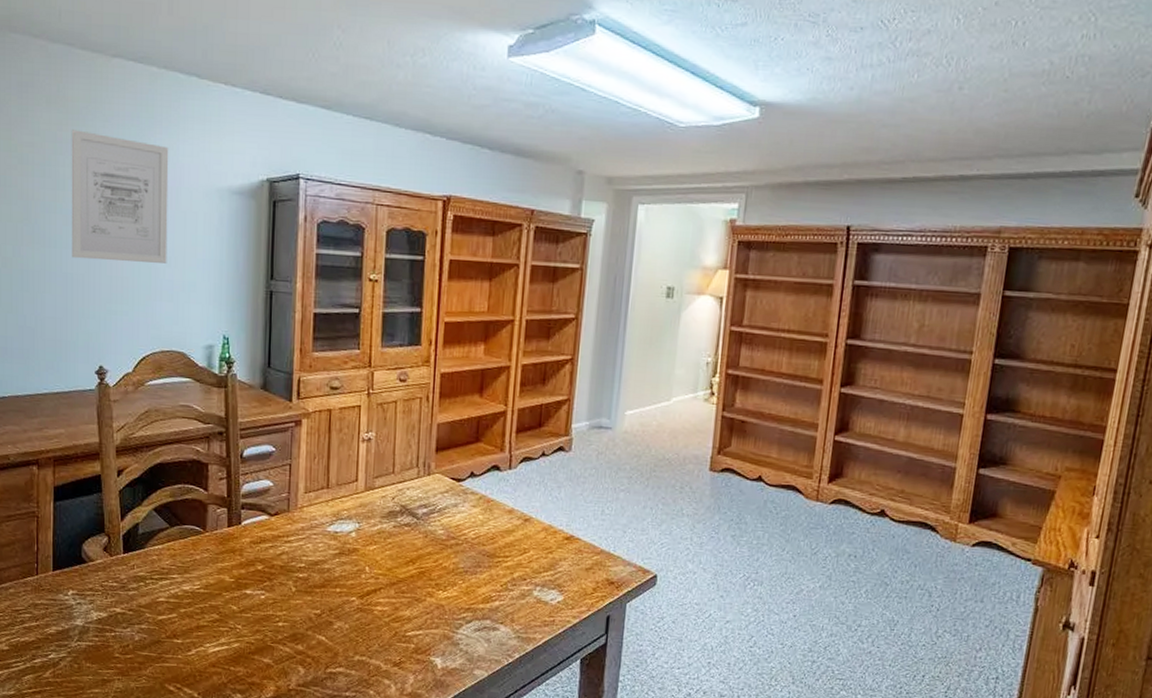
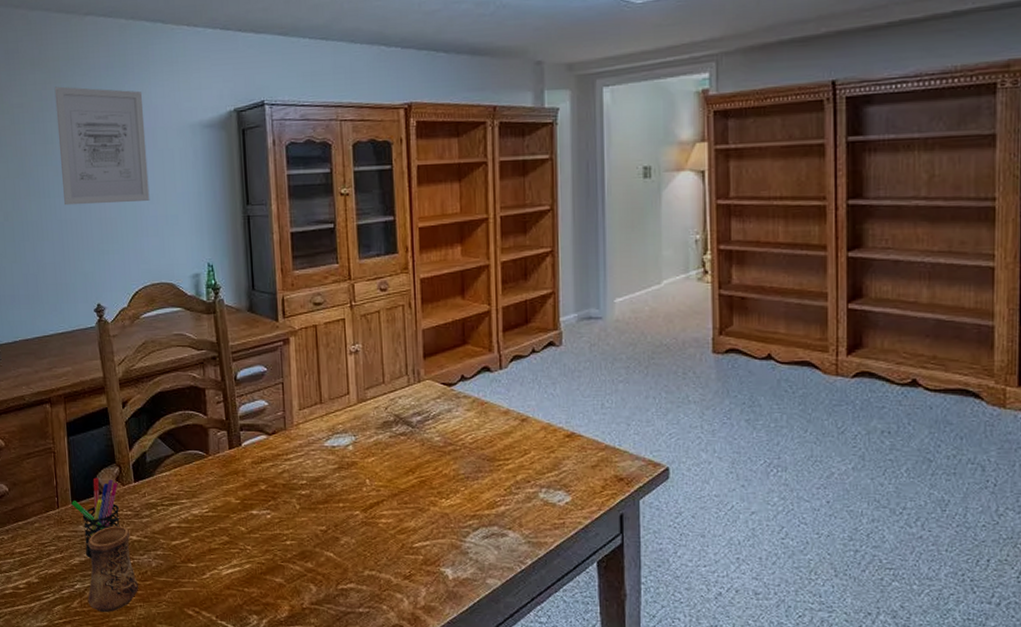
pen holder: none [52,546,105,628] -> present [71,477,120,558]
cup: none [61,596,119,685] -> present [87,525,139,613]

